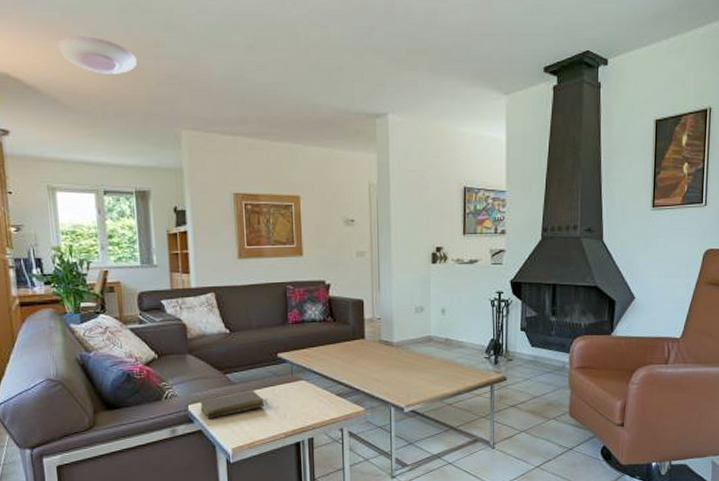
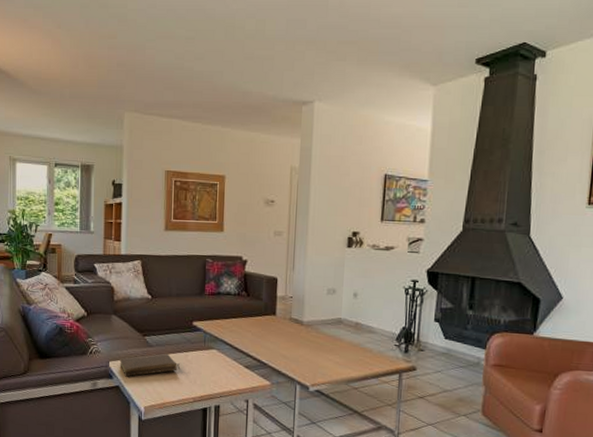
ceiling light: present [56,36,137,74] -> none [28,29,92,62]

